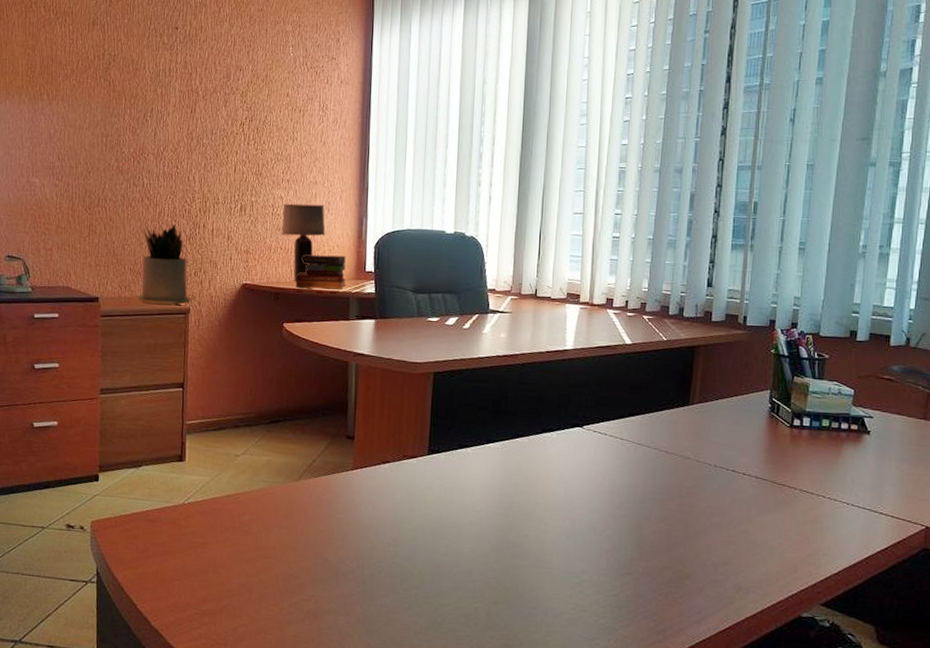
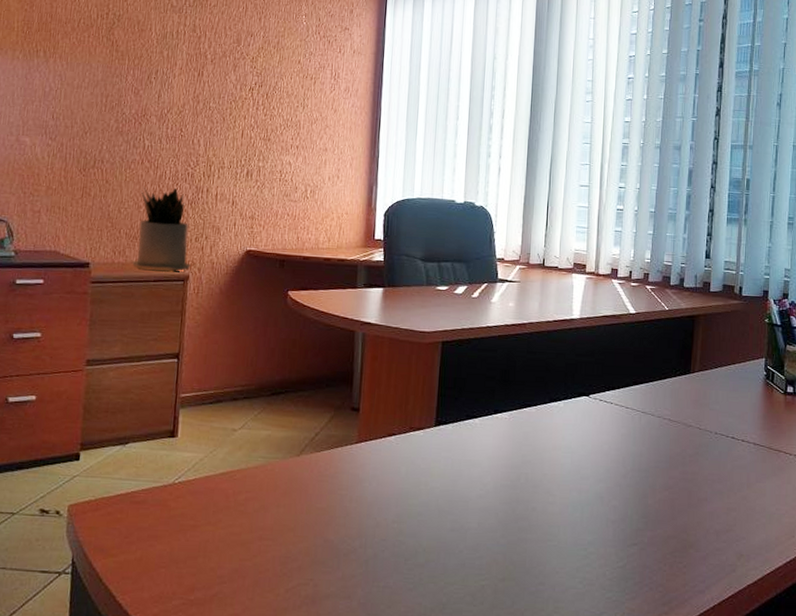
table lamp: present [281,203,326,283] -> none [289,169,335,250]
books: present [295,254,346,290] -> none [301,221,355,257]

